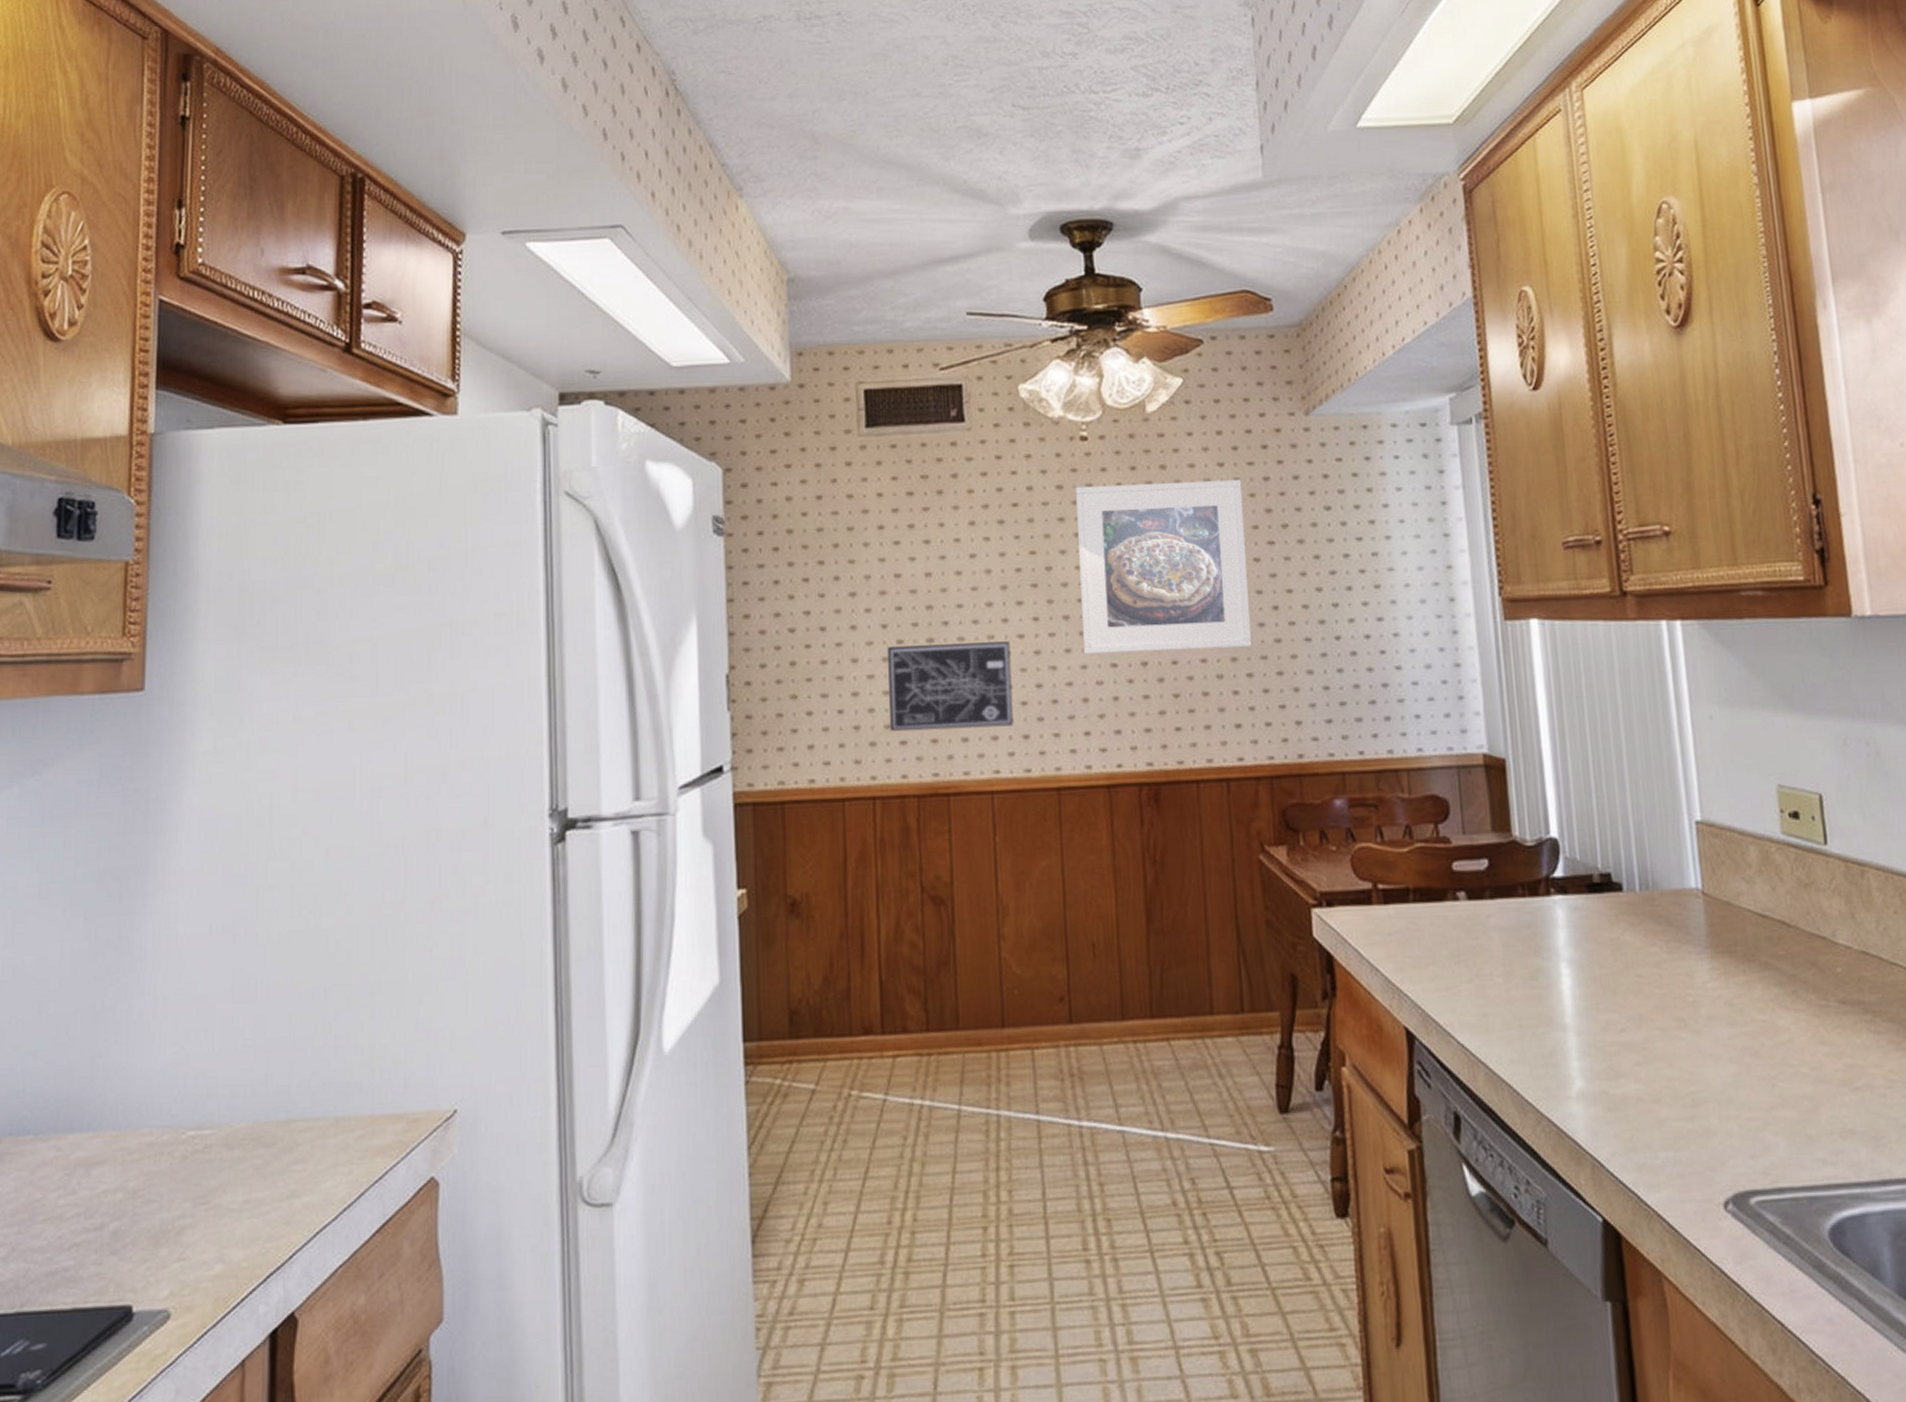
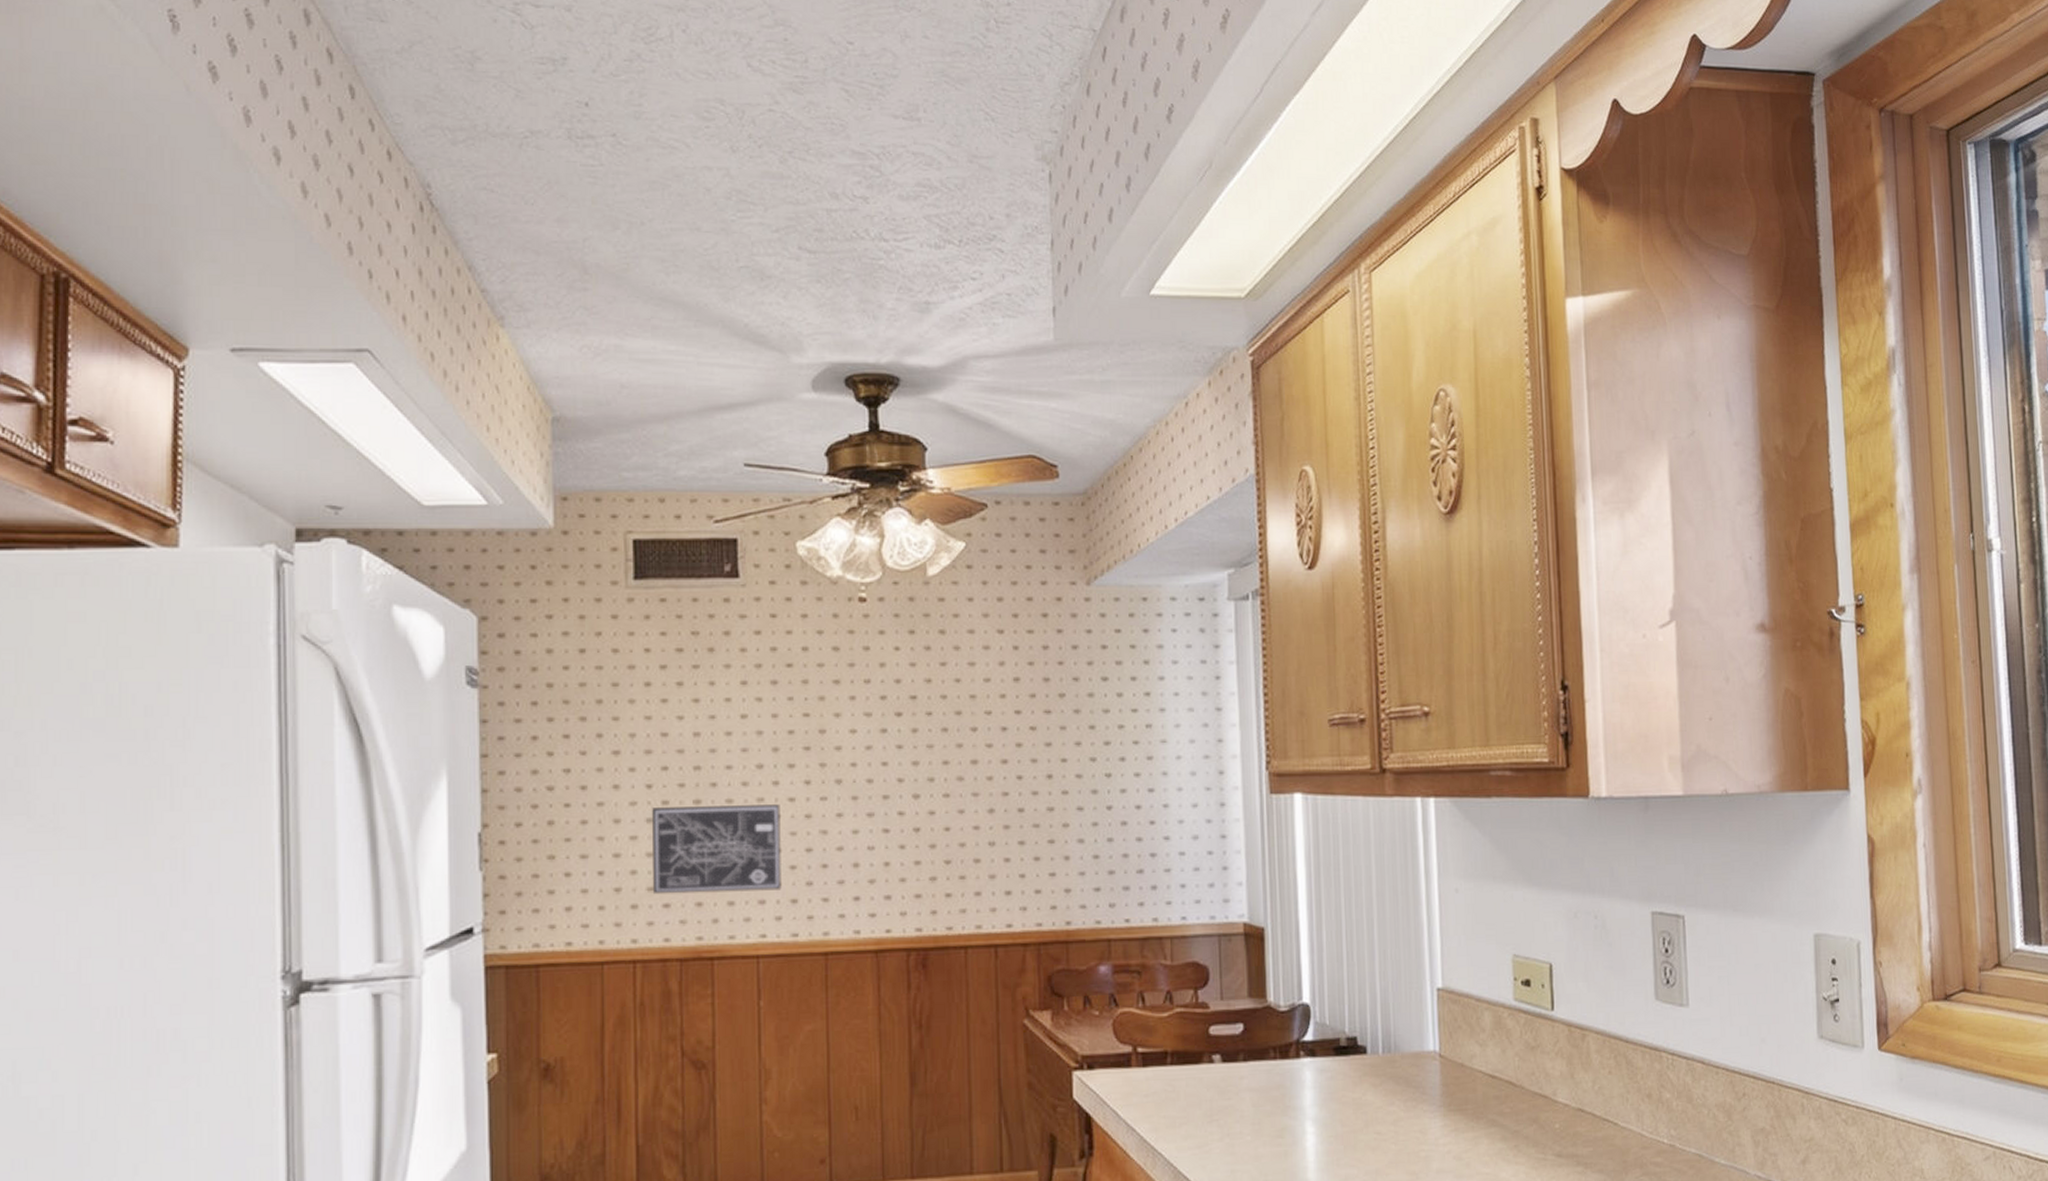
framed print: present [1075,479,1252,654] -> none [851,647,1025,819]

